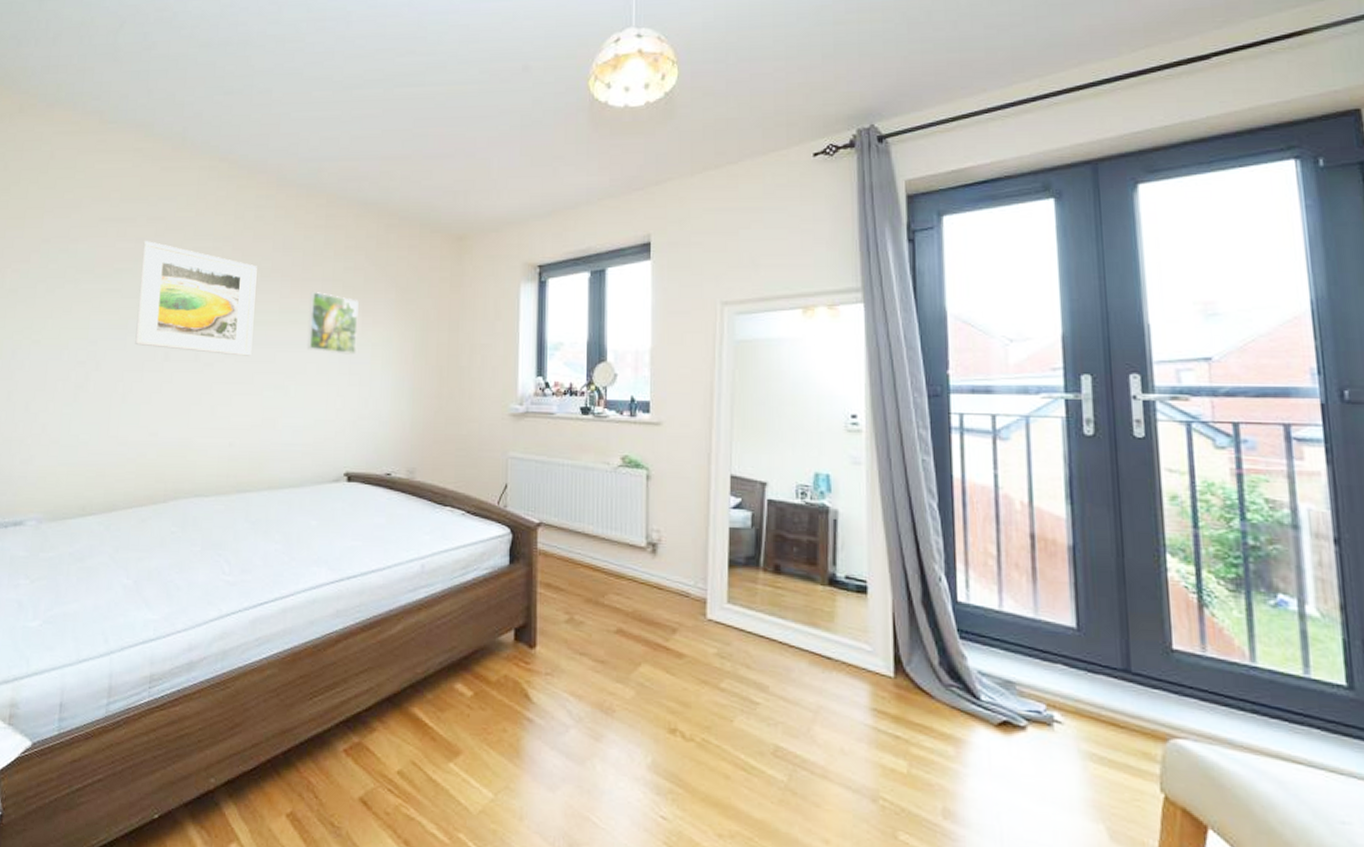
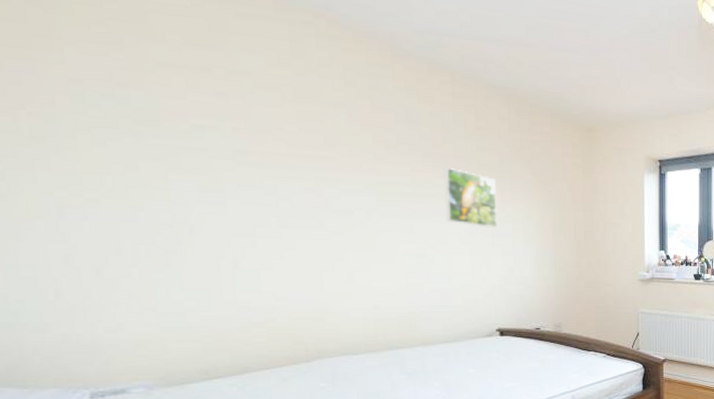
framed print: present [135,241,257,356] -> none [227,96,386,226]

